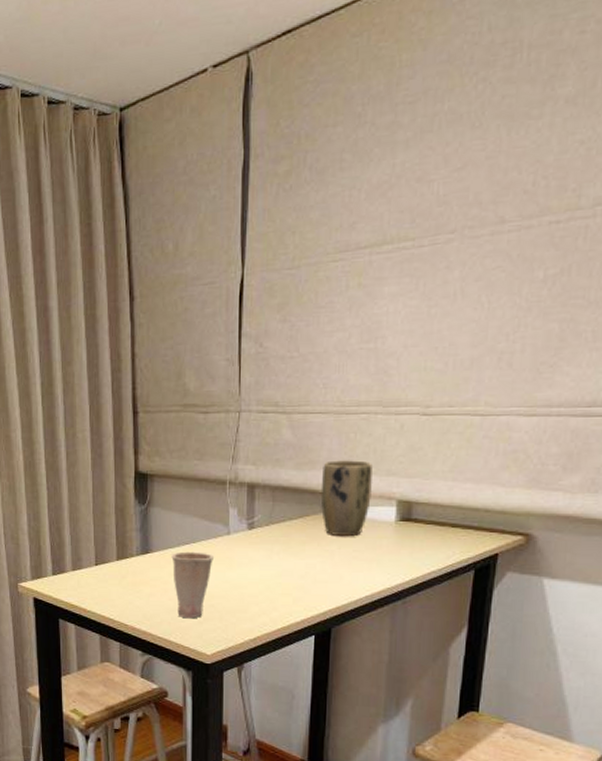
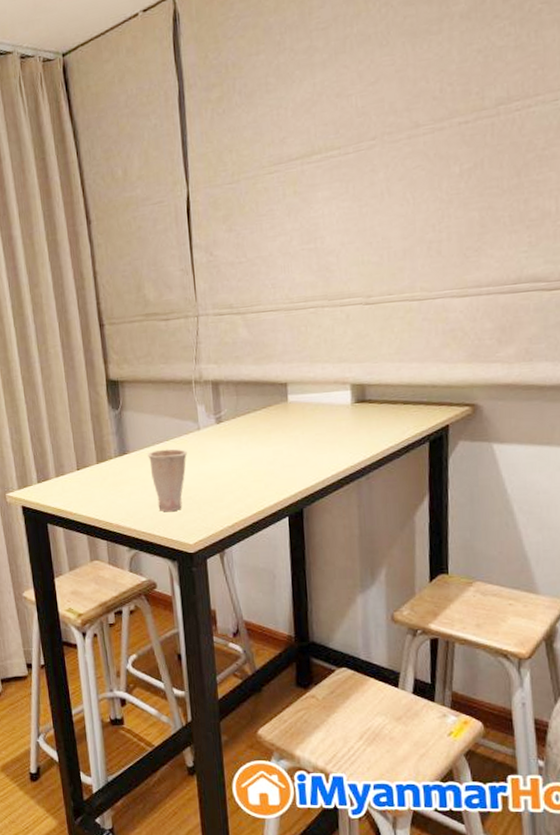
plant pot: present [320,459,373,536] -> none [279,350,327,422]

